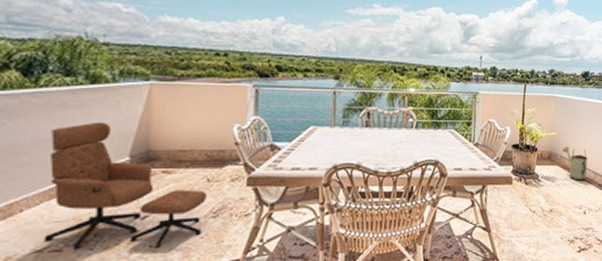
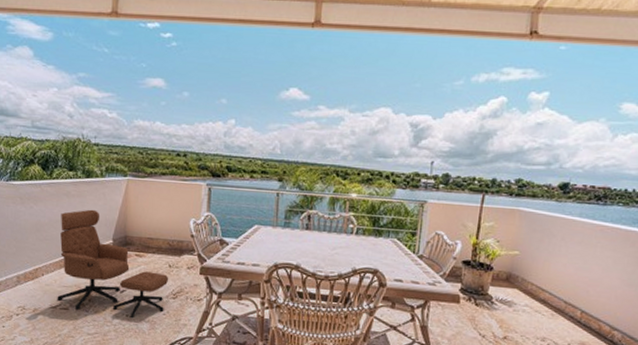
watering can: present [562,147,588,182] -> none [524,269,558,311]

